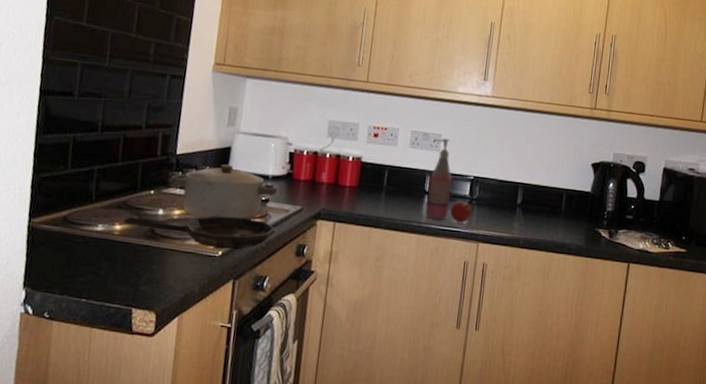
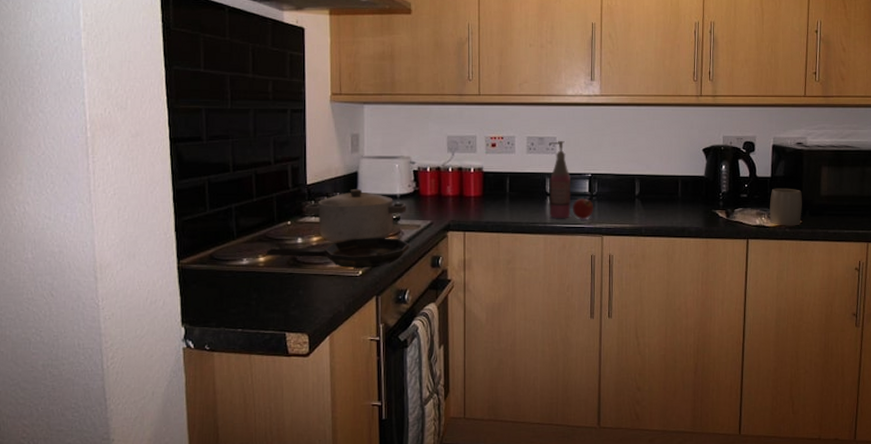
mug: none [653,212,690,255] -> present [769,188,803,226]

